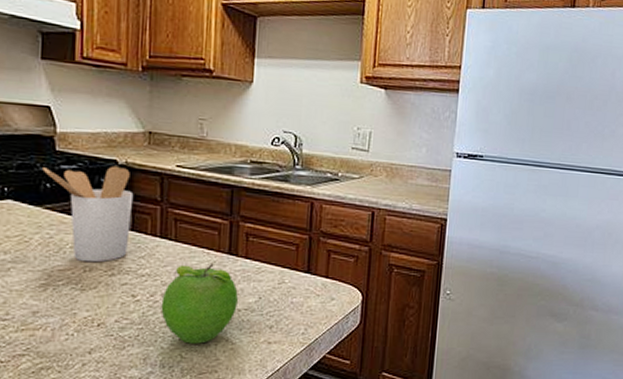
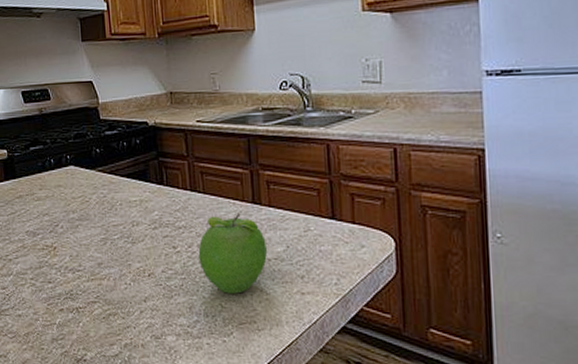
utensil holder: present [42,166,134,263] -> none [92,127,165,217]

